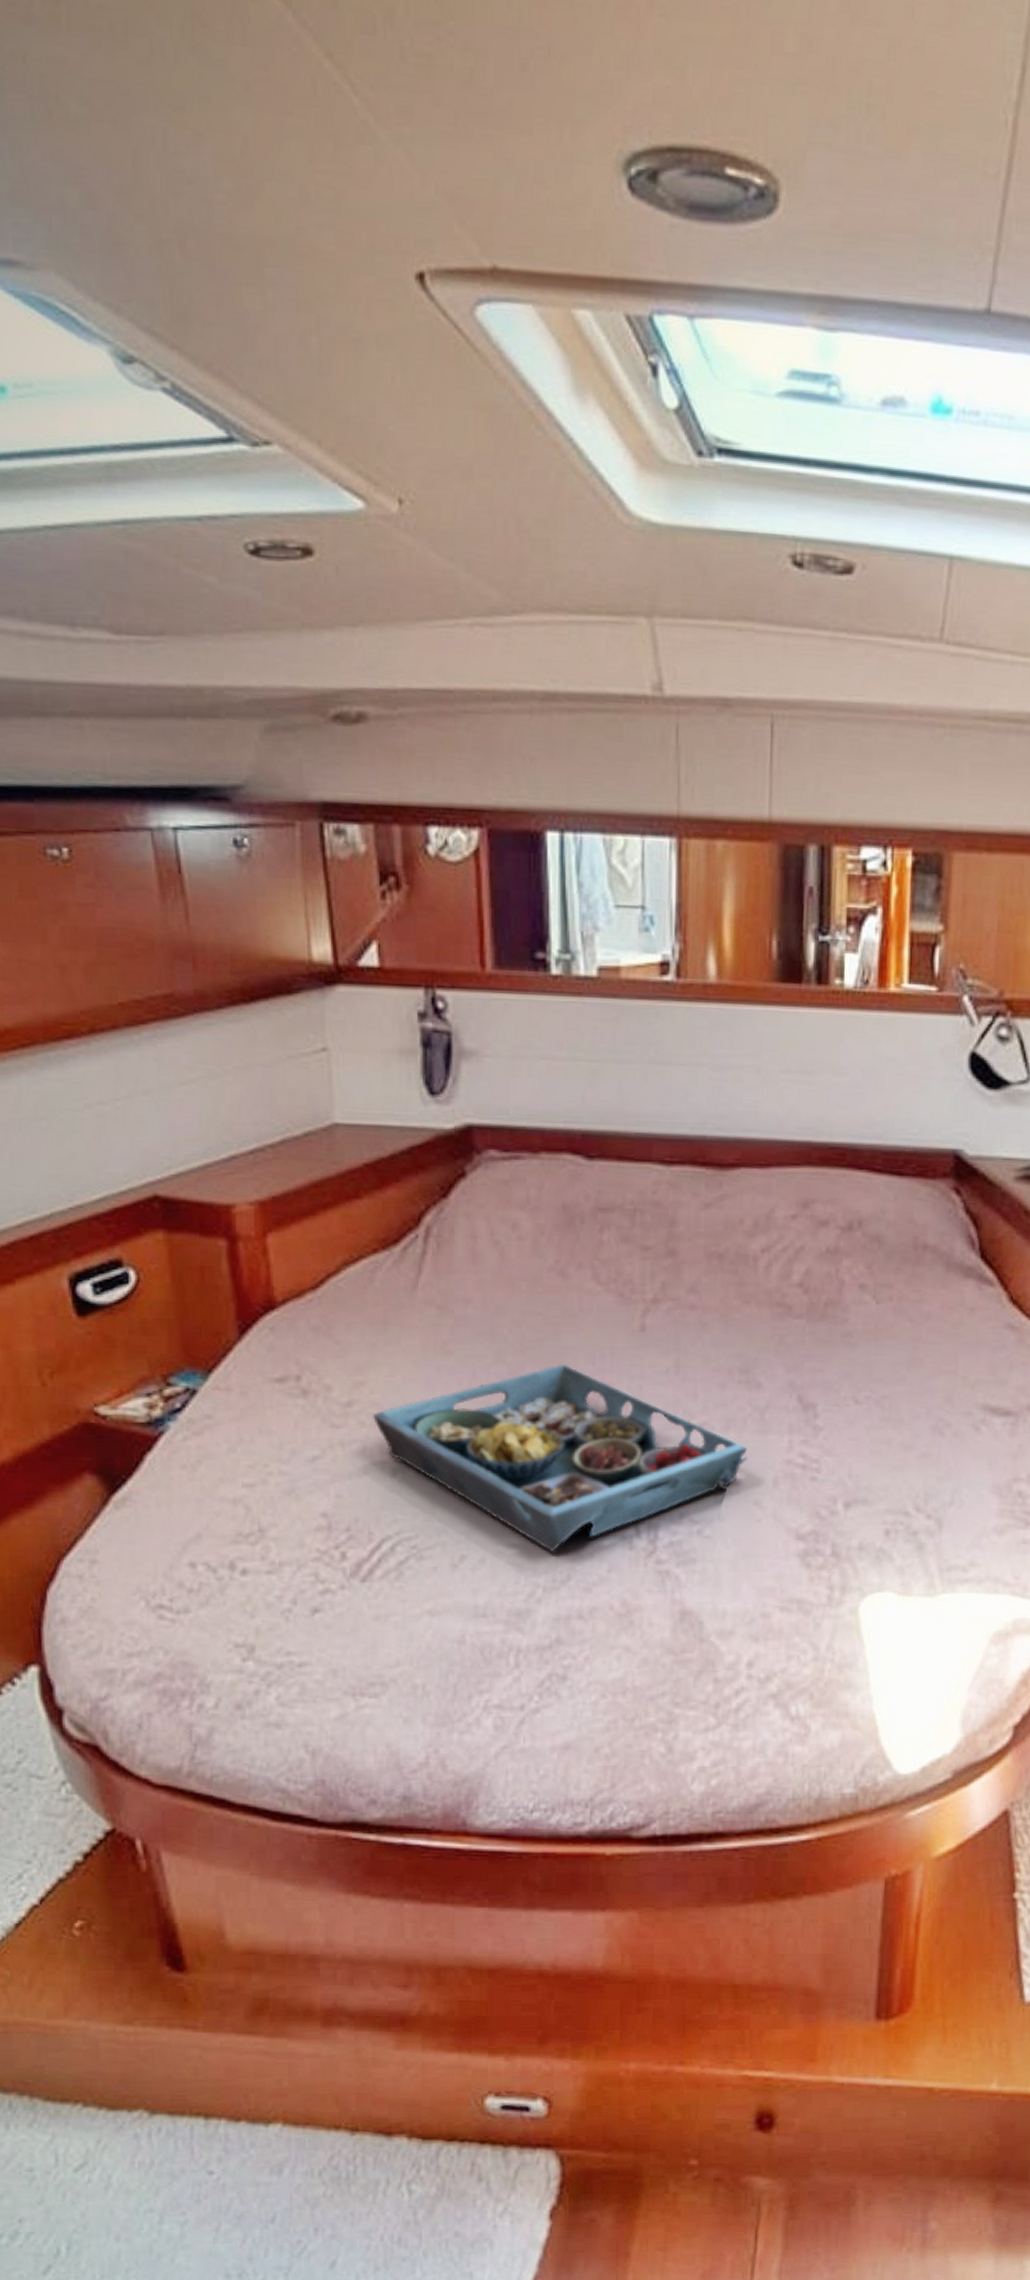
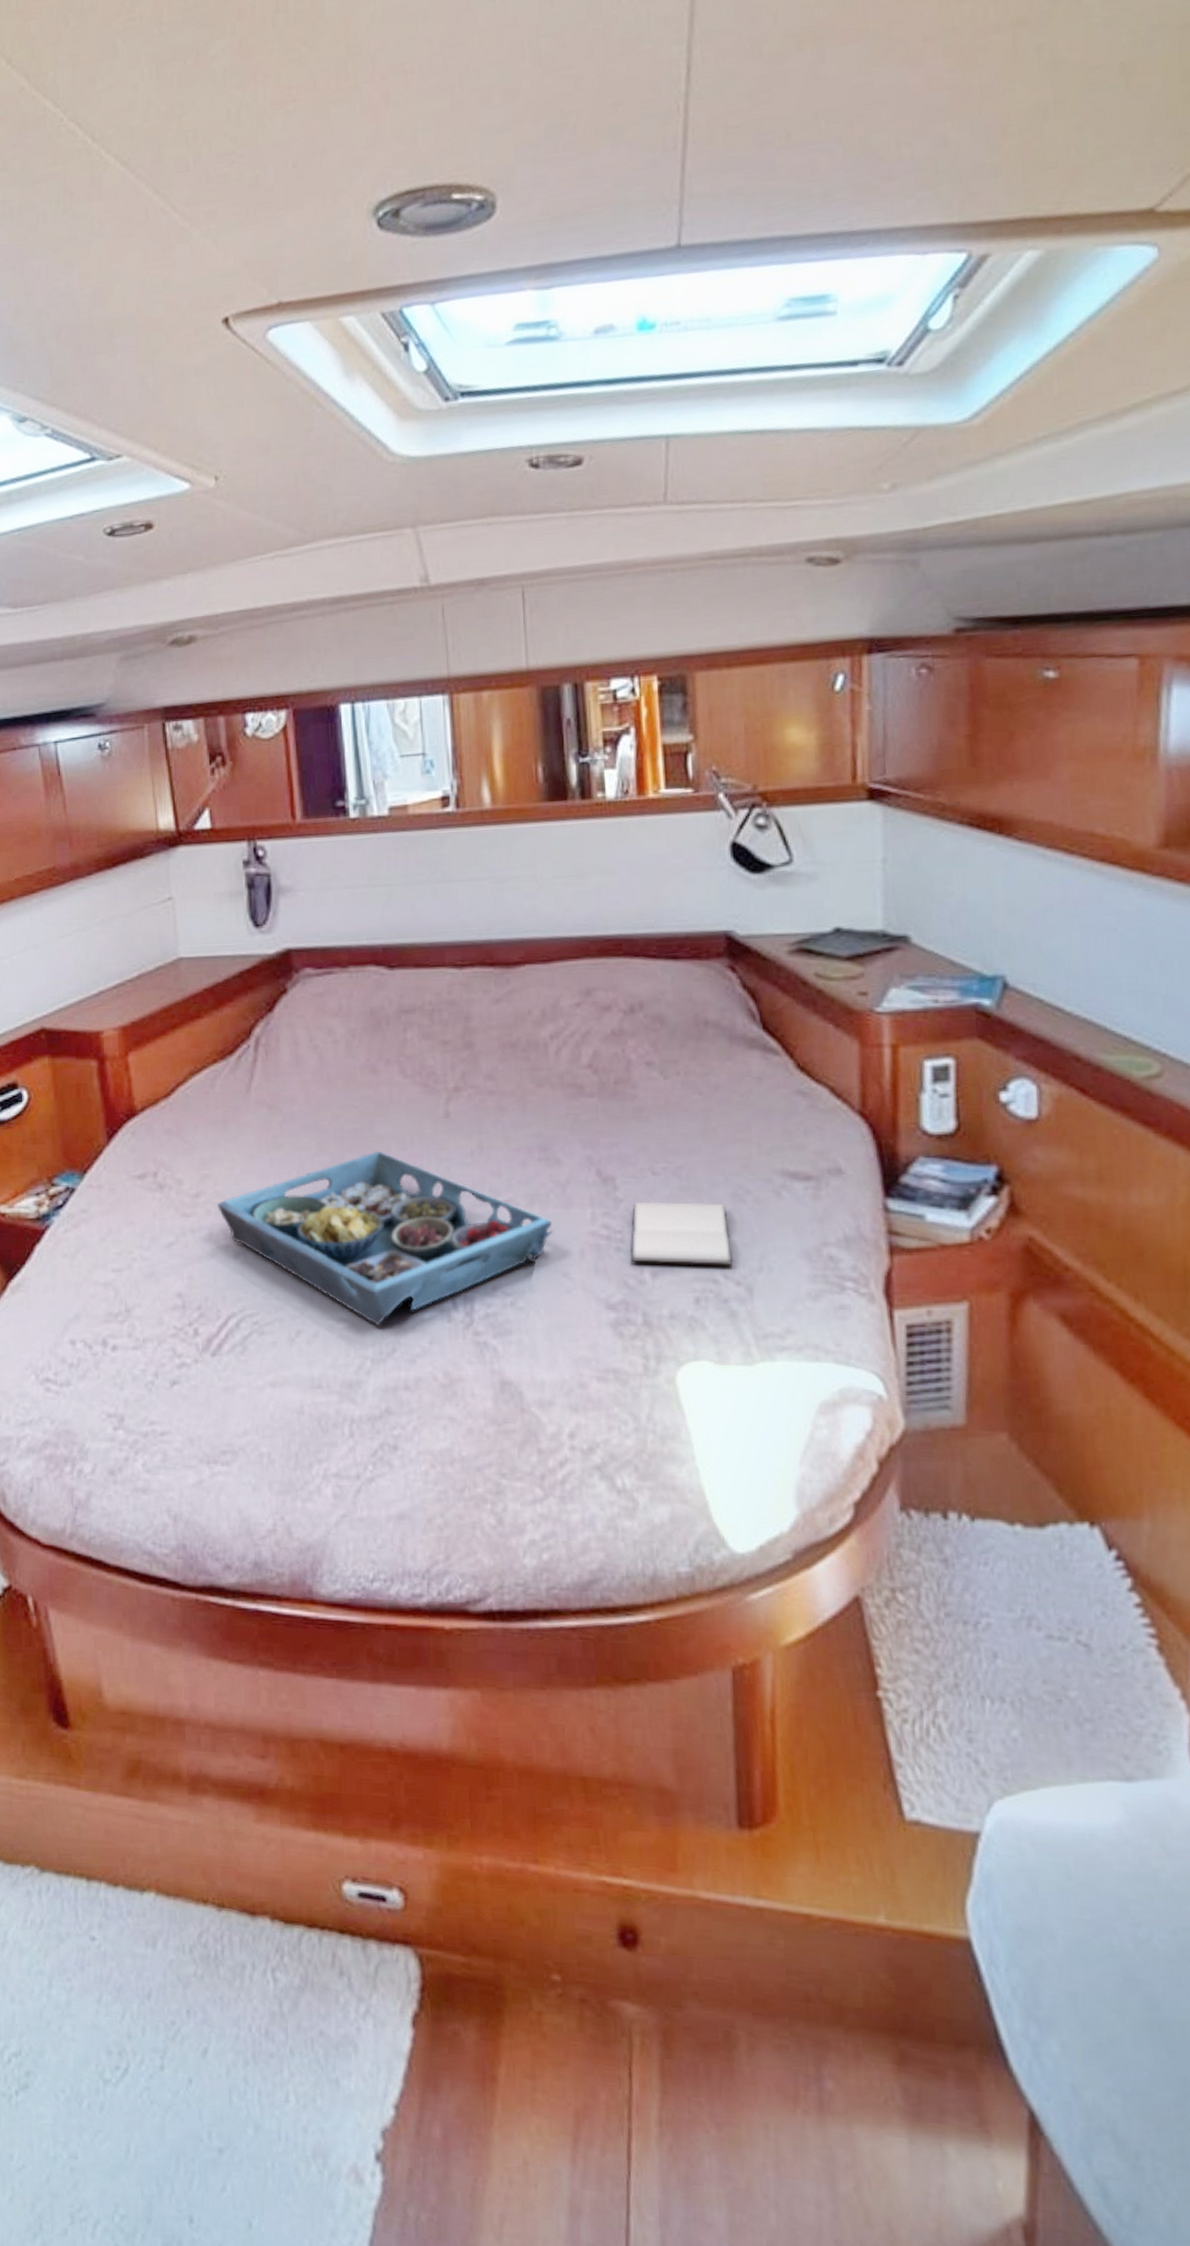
book: none [824,1430,927,1498] -> present [630,1201,734,1265]

